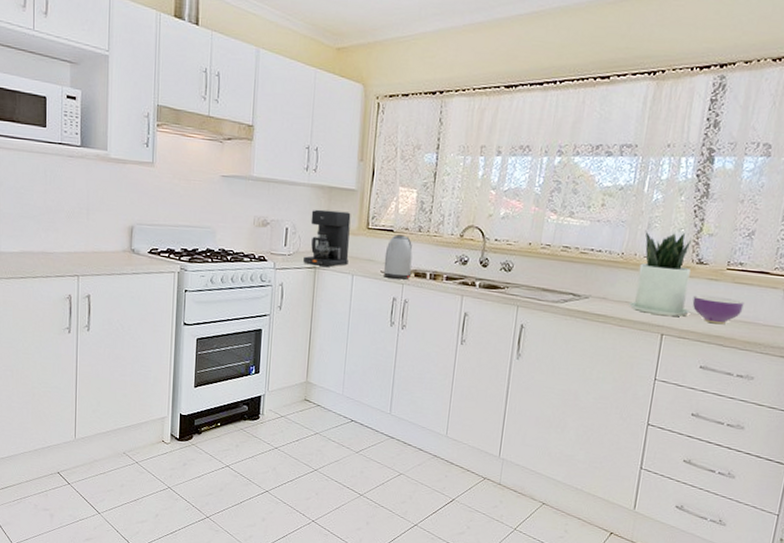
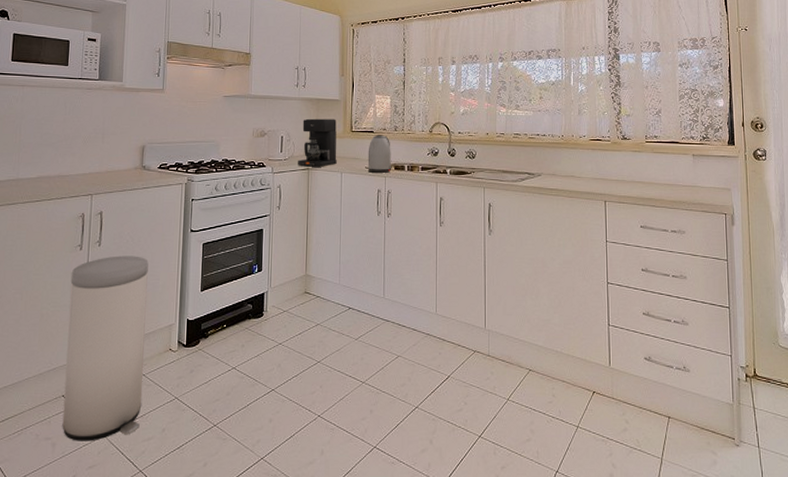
pedal bin: none [59,342,140,517] -> present [62,255,149,441]
planter: present [629,231,693,317] -> none [574,115,623,186]
bowl: present [692,294,744,325] -> none [624,165,665,189]

